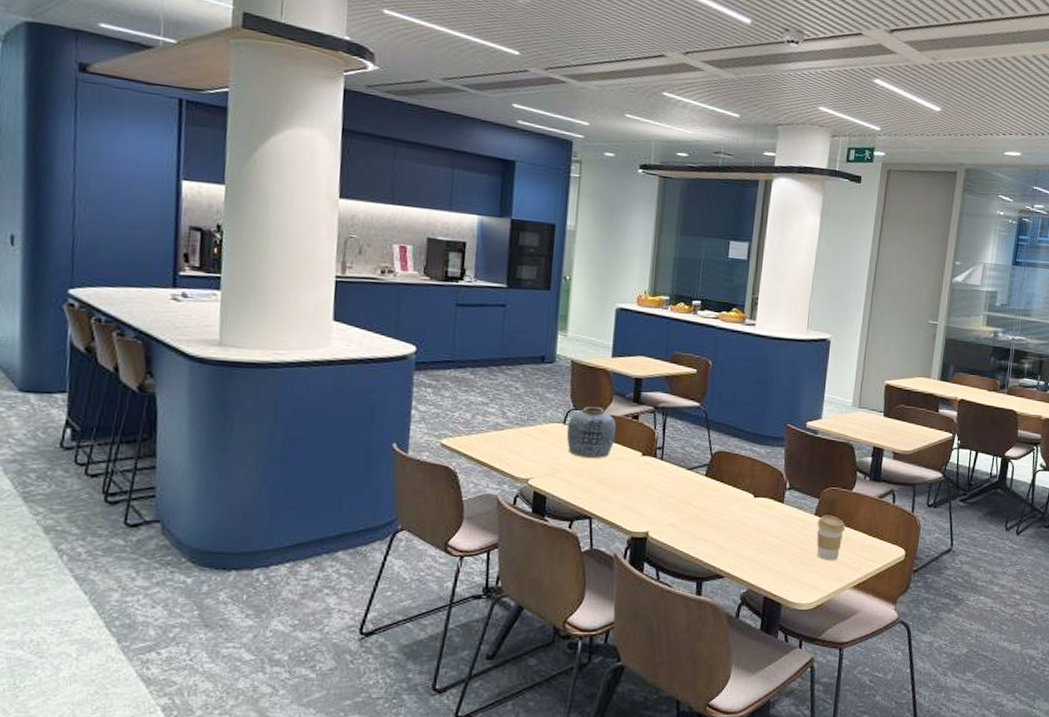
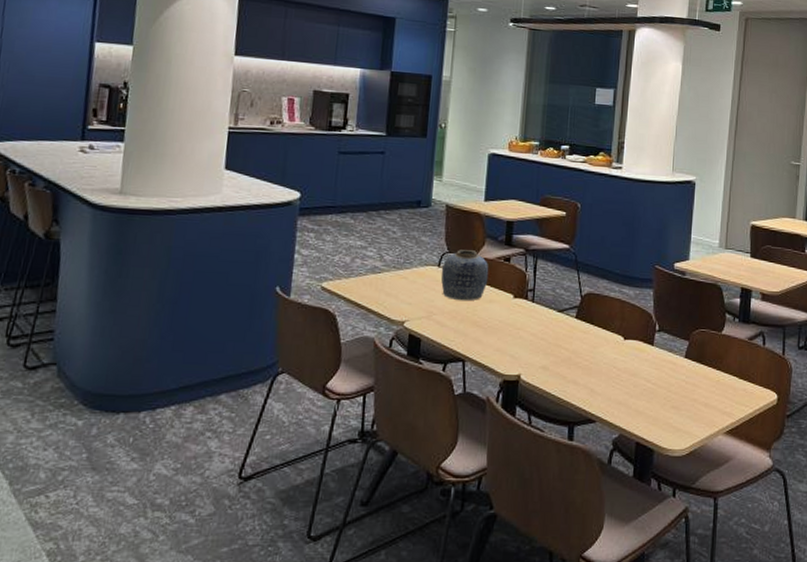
coffee cup: present [816,515,846,561] -> none [687,357,716,405]

